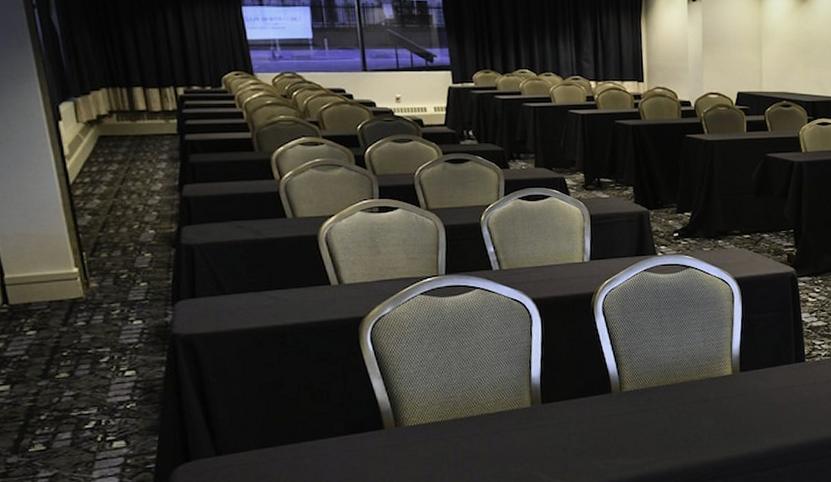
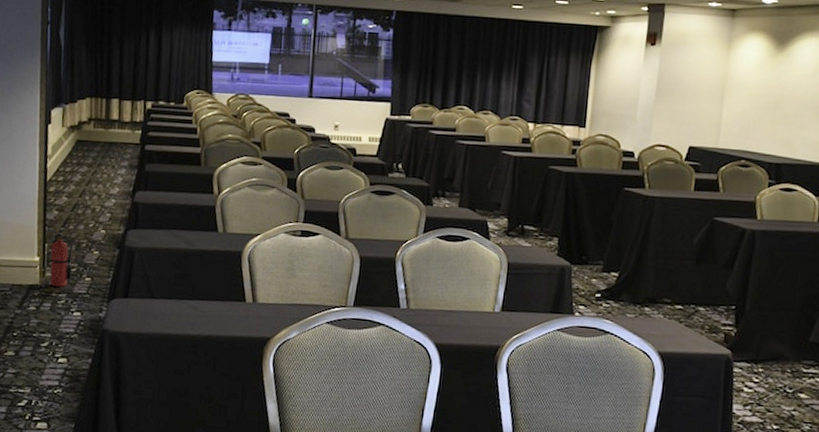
fire extinguisher: none [83,234,123,297] -> present [48,228,73,287]

